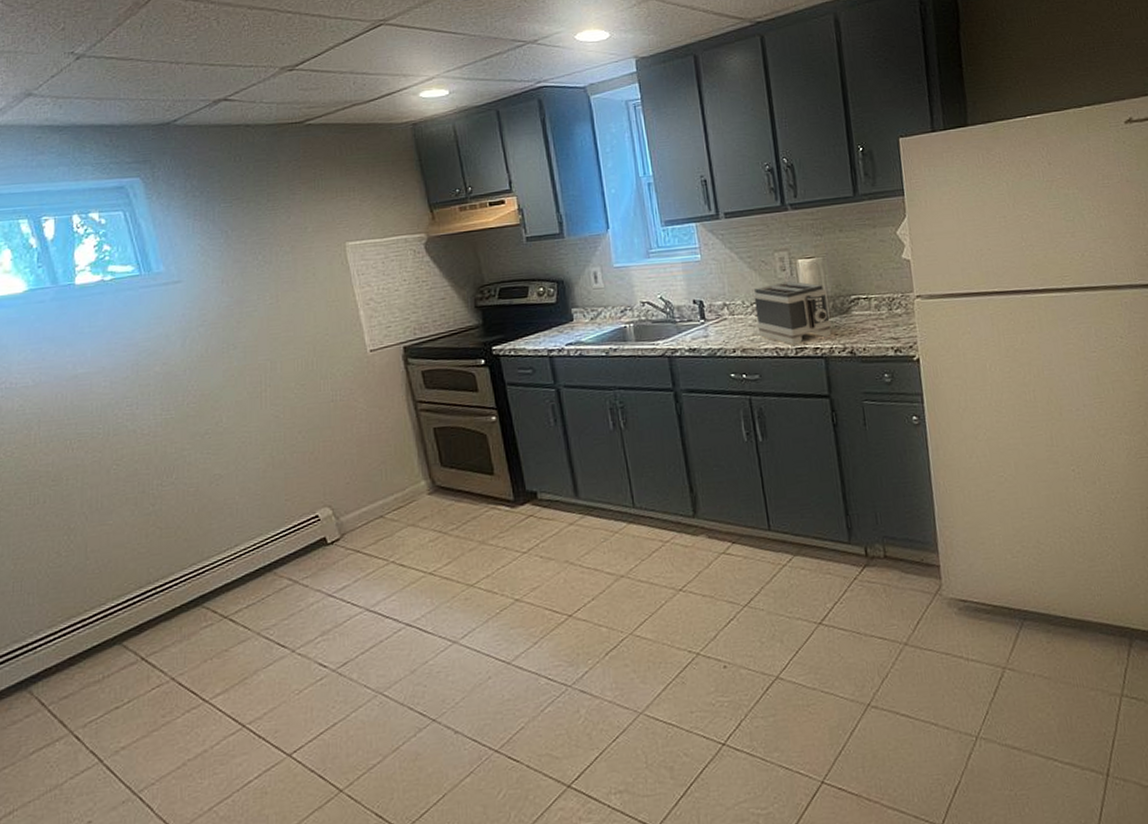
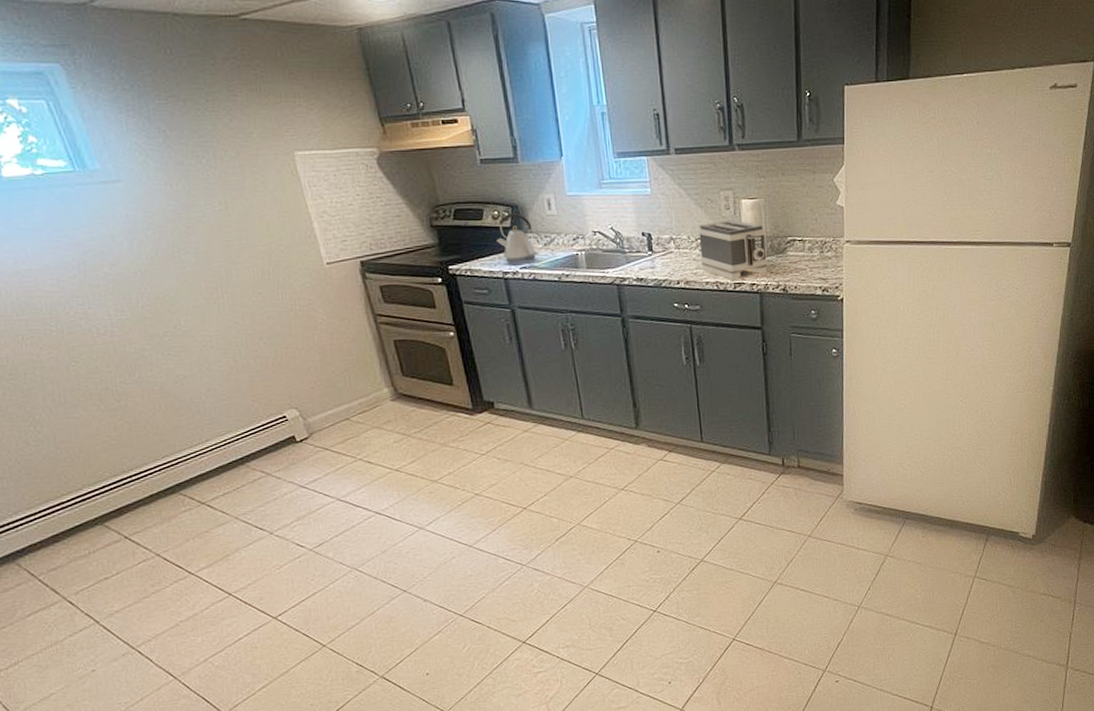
kettle: none [542,288,586,343] -> present [497,213,540,266]

